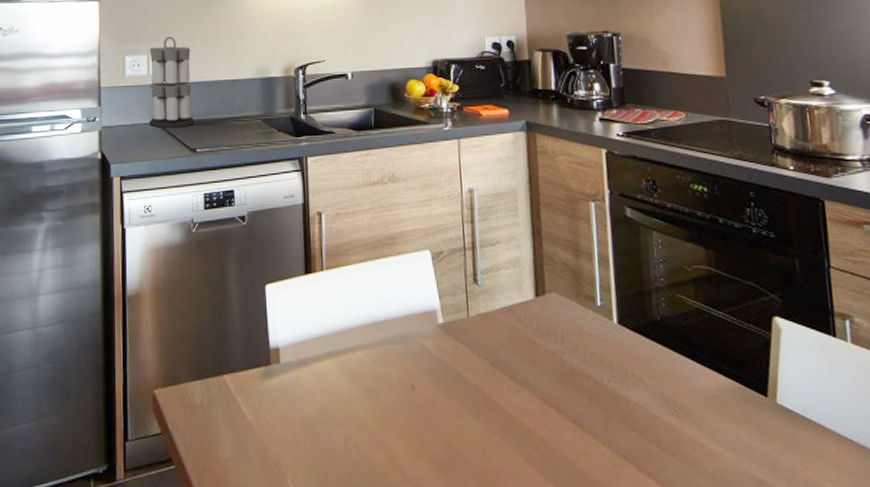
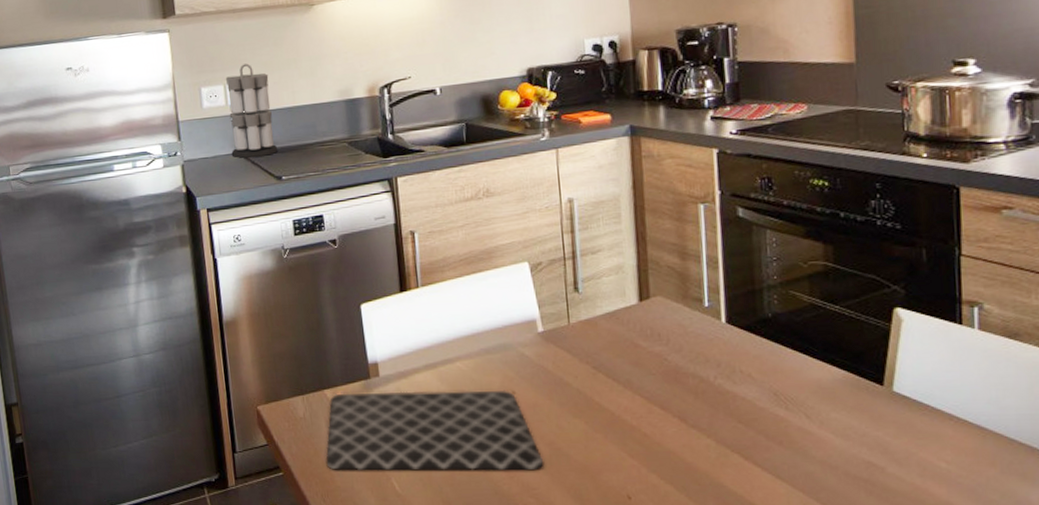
placemat: none [220,379,442,475] -> present [325,390,544,471]

